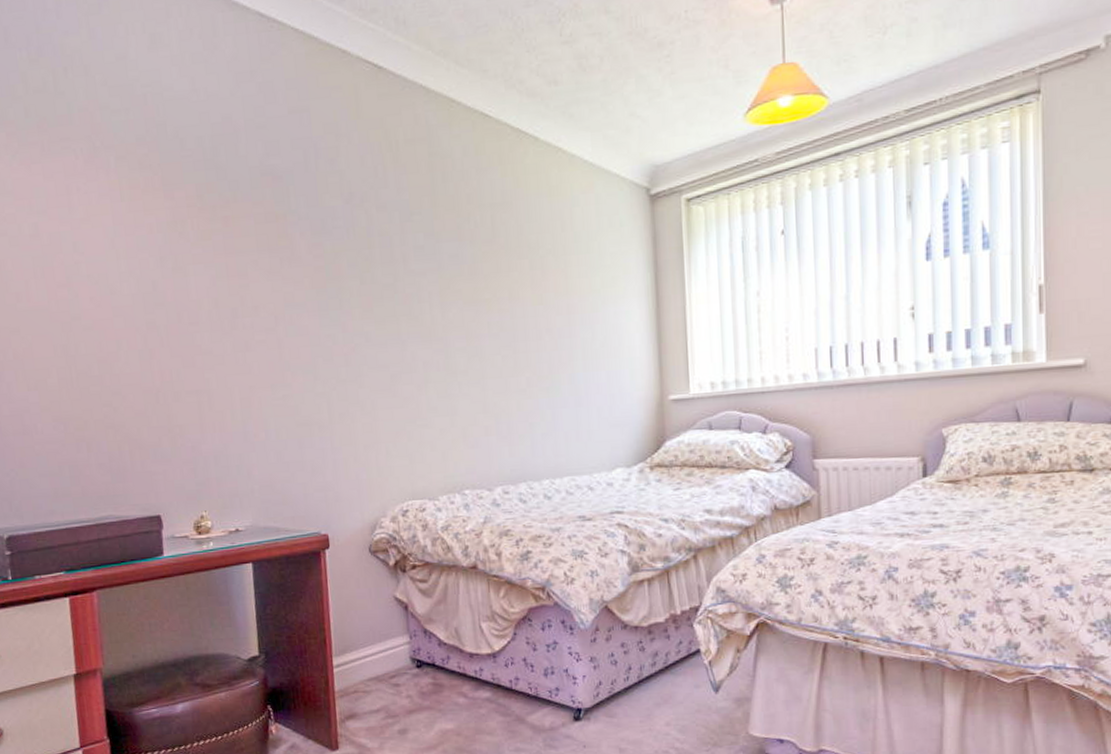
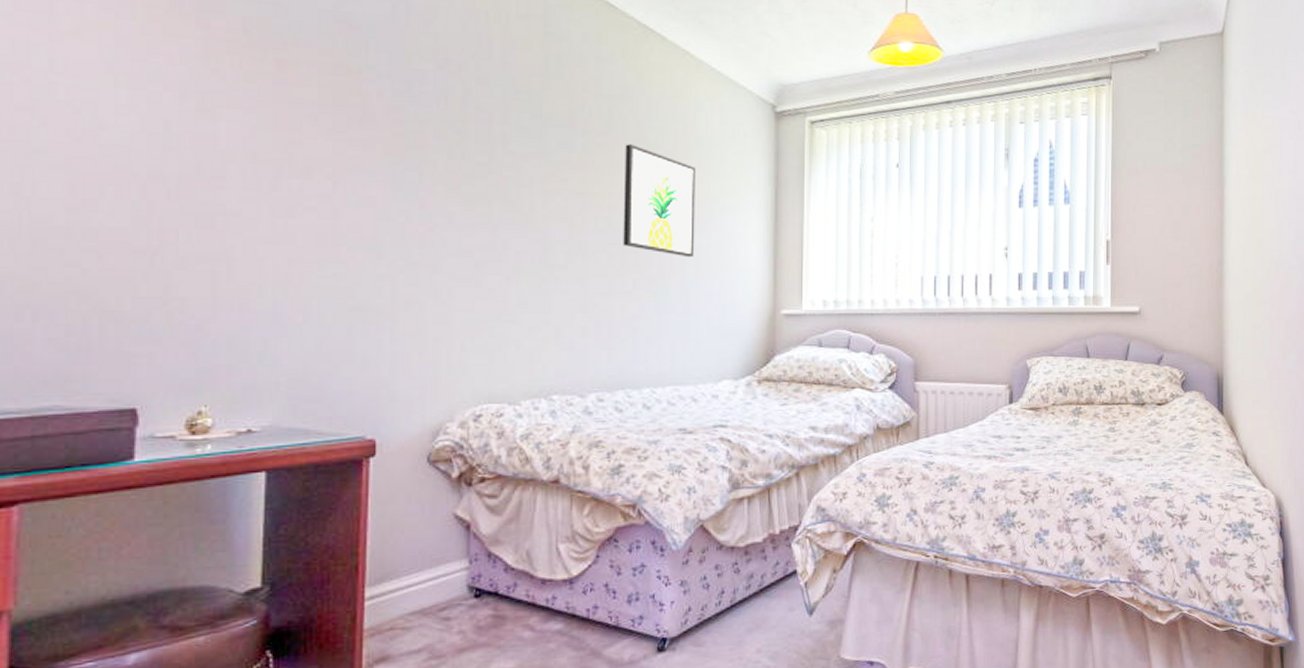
wall art: none [509,248,581,353] -> present [623,144,697,258]

